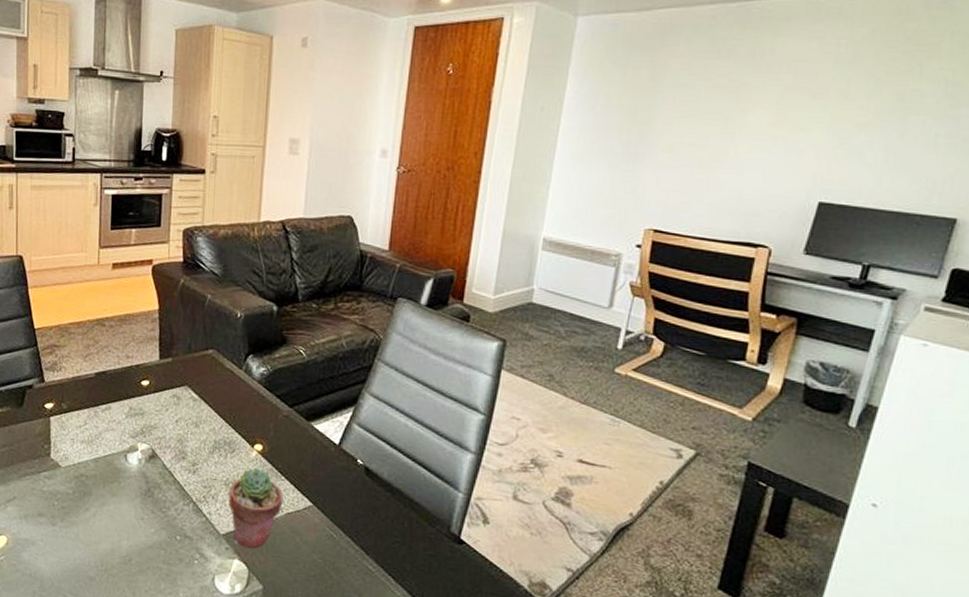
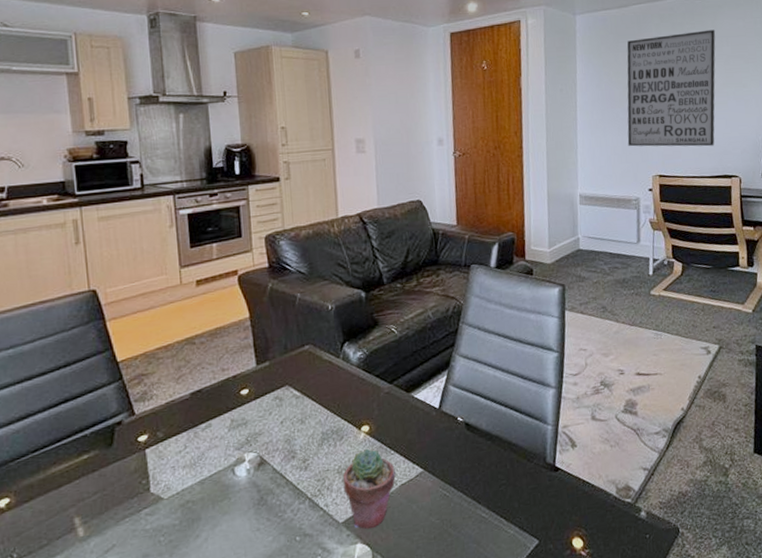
wall art: none [618,49,774,203] -> present [627,29,716,147]

